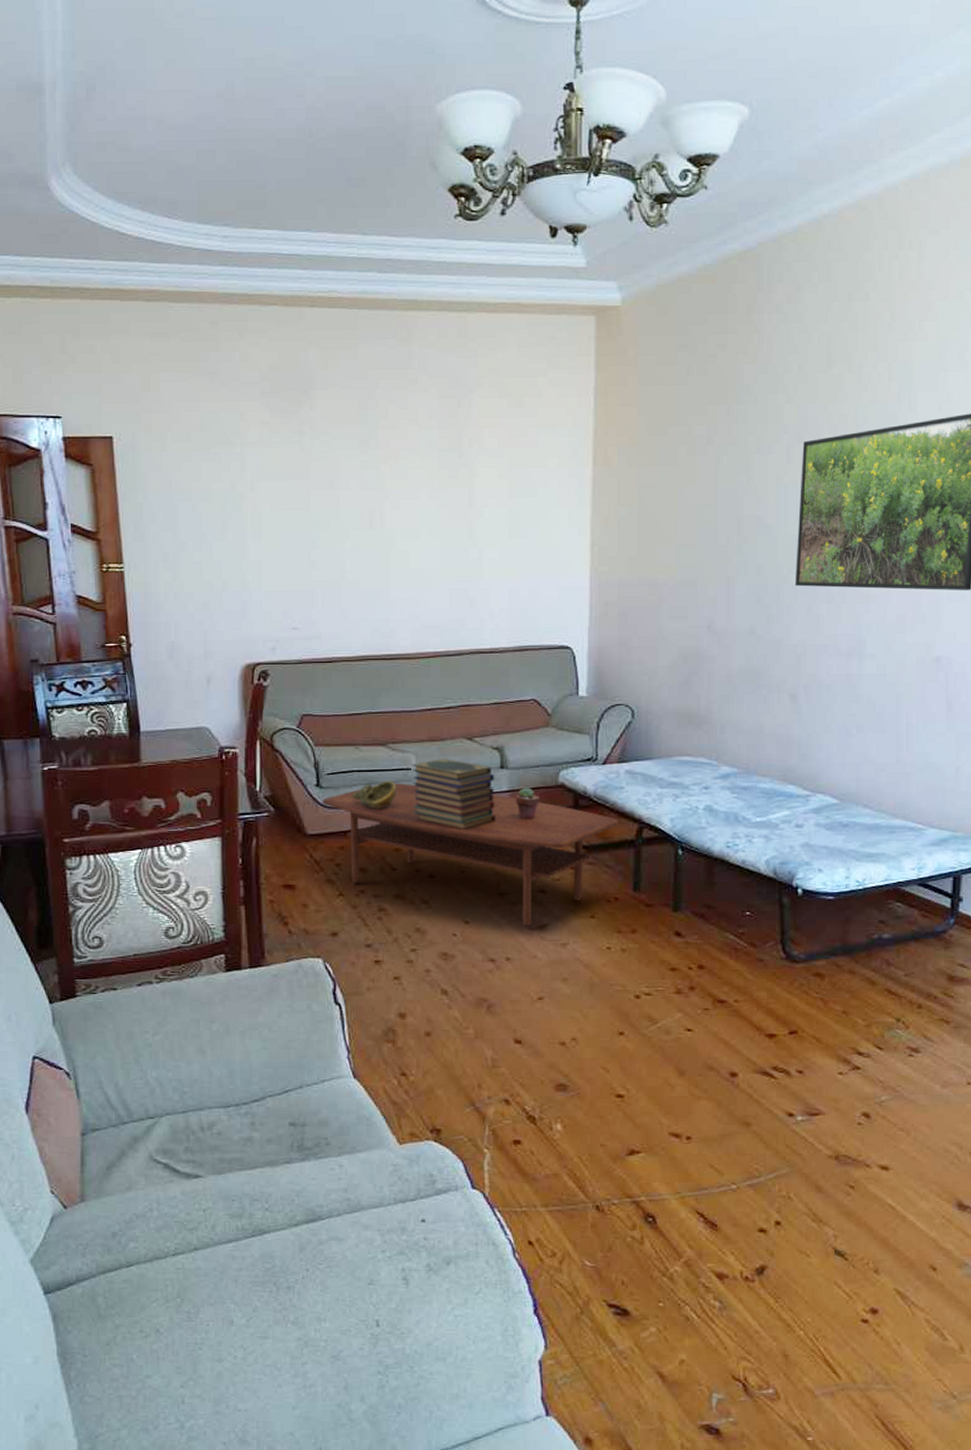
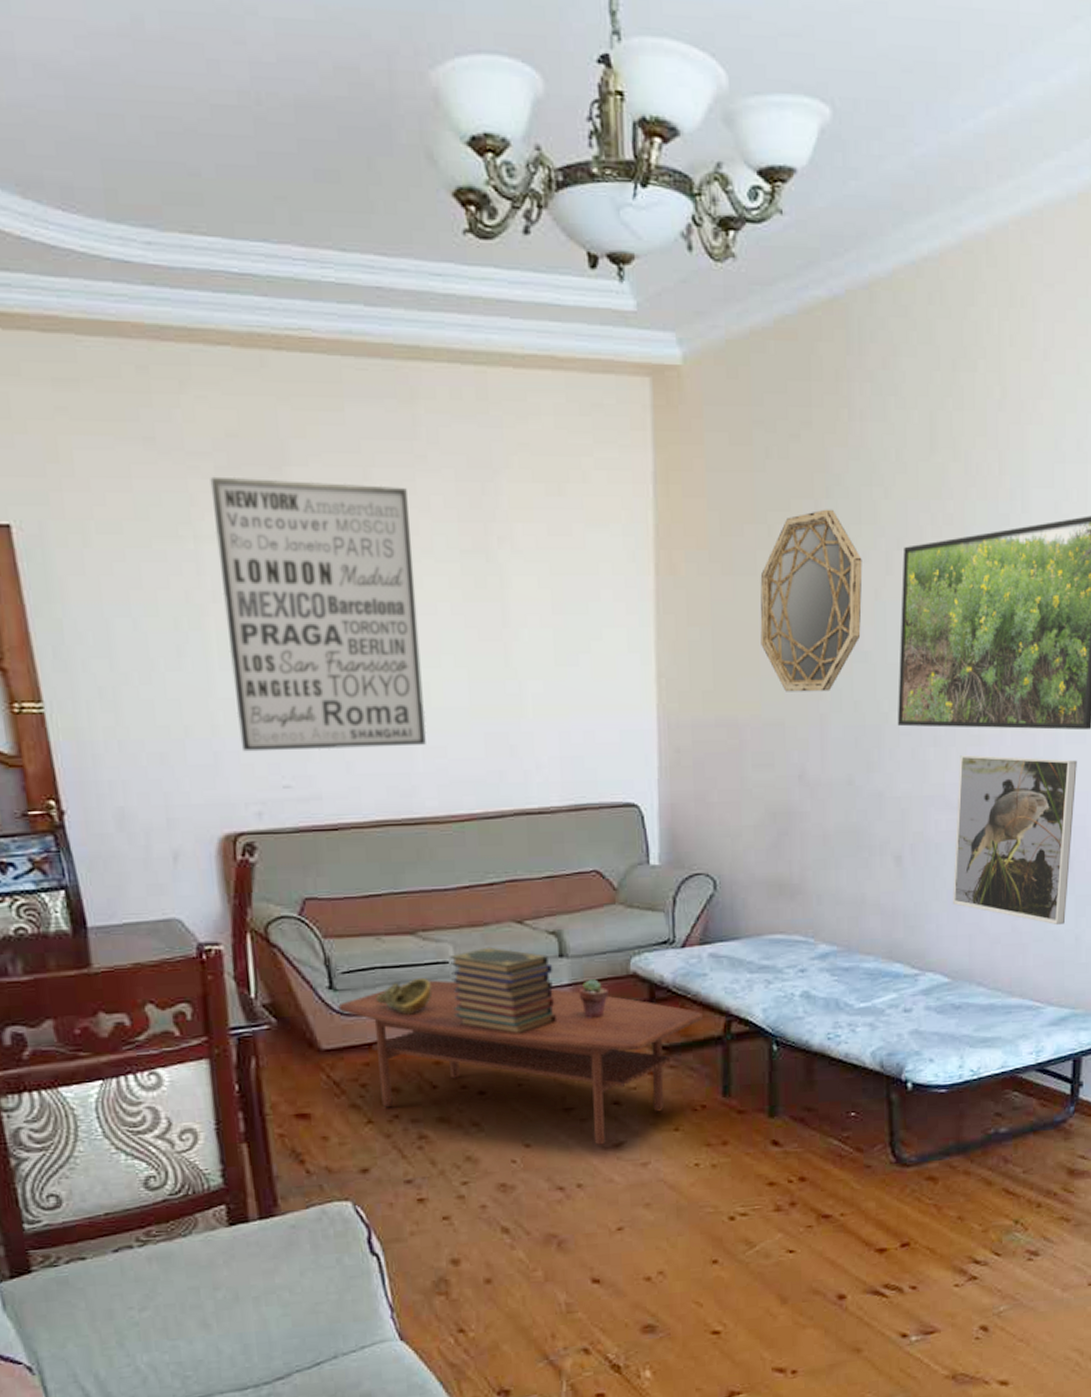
wall art: none [256,399,405,602] -> present [210,476,427,752]
home mirror: none [678,412,767,558] -> present [760,509,863,692]
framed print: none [841,611,958,758] -> present [952,755,1077,926]

